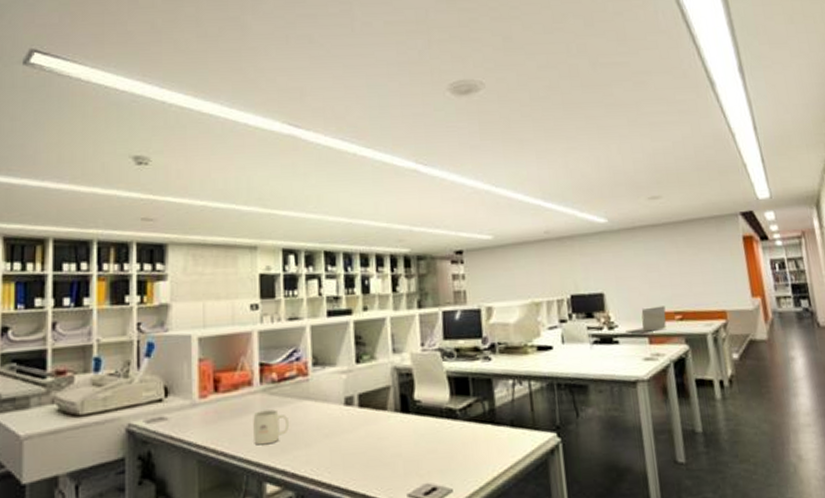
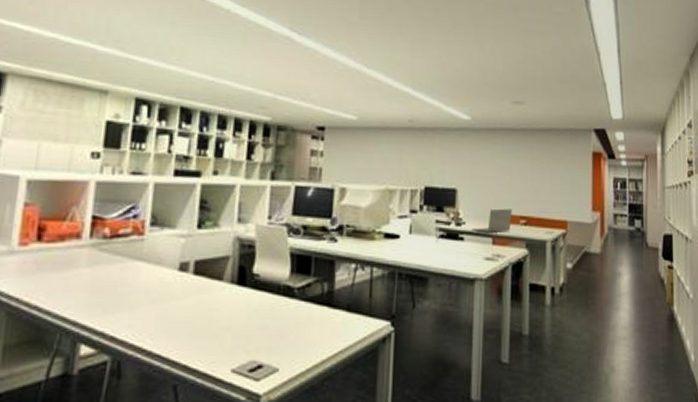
mug: present [253,409,289,445] -> none [73,266,116,303]

